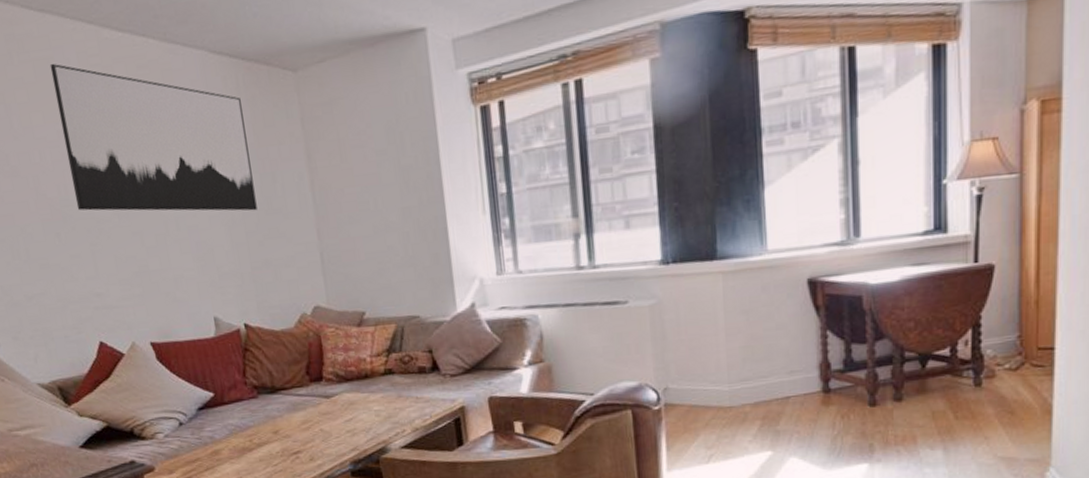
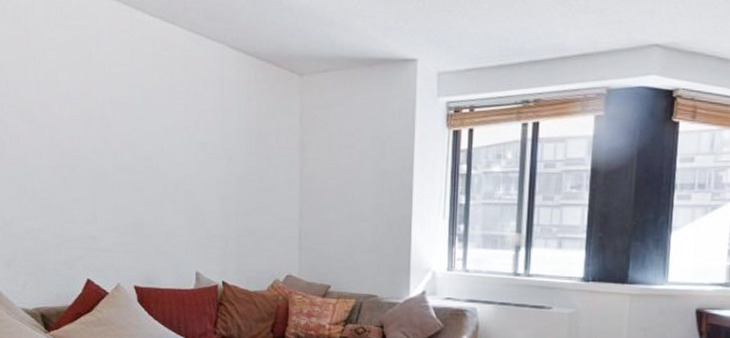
wall art: present [49,63,257,211] -> none [83,32,250,186]

